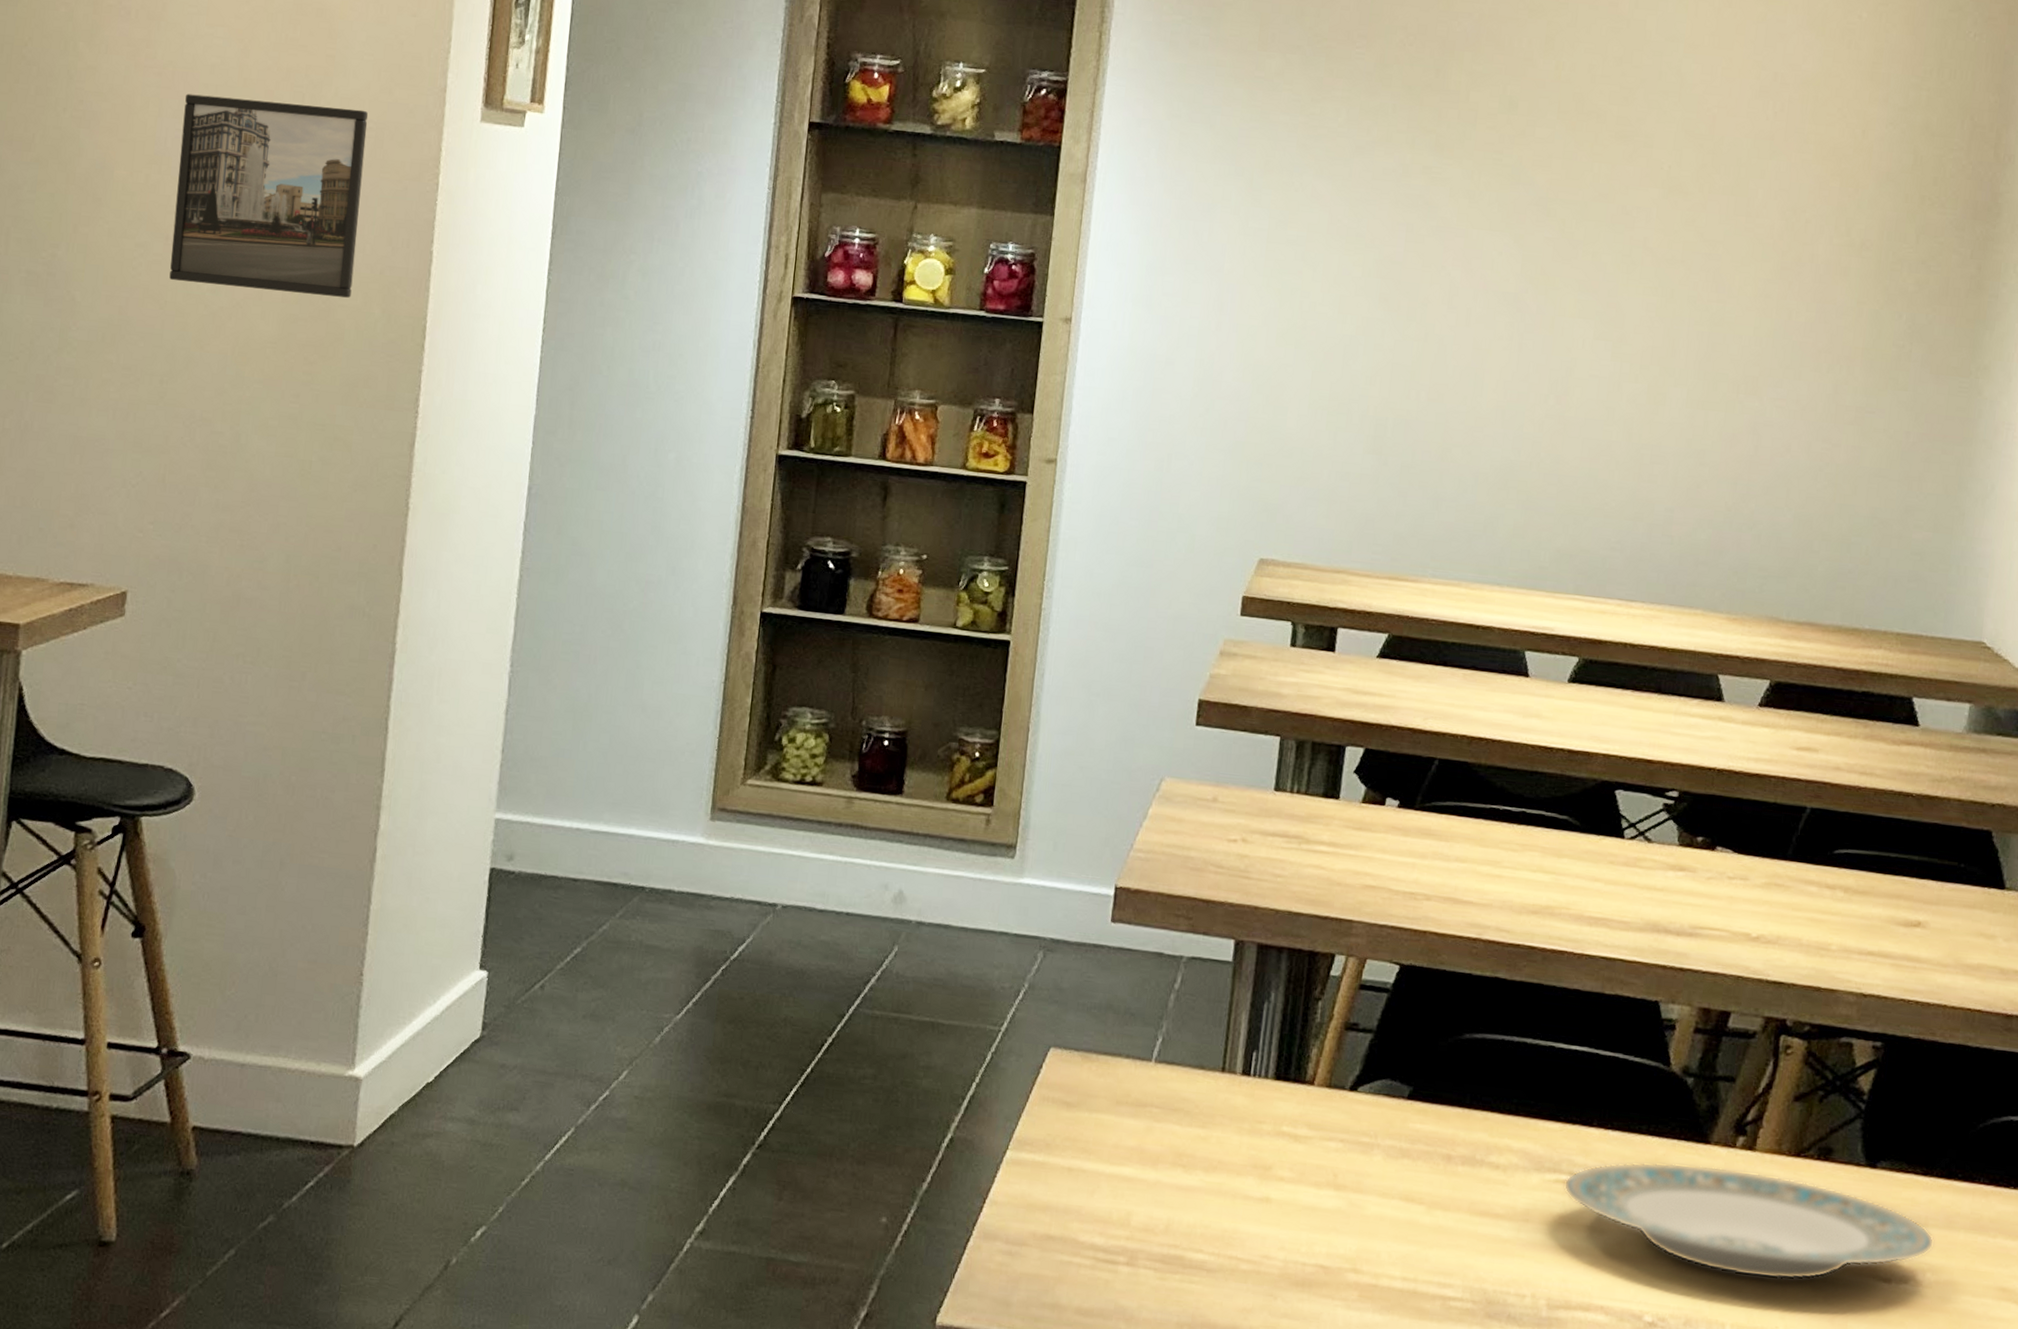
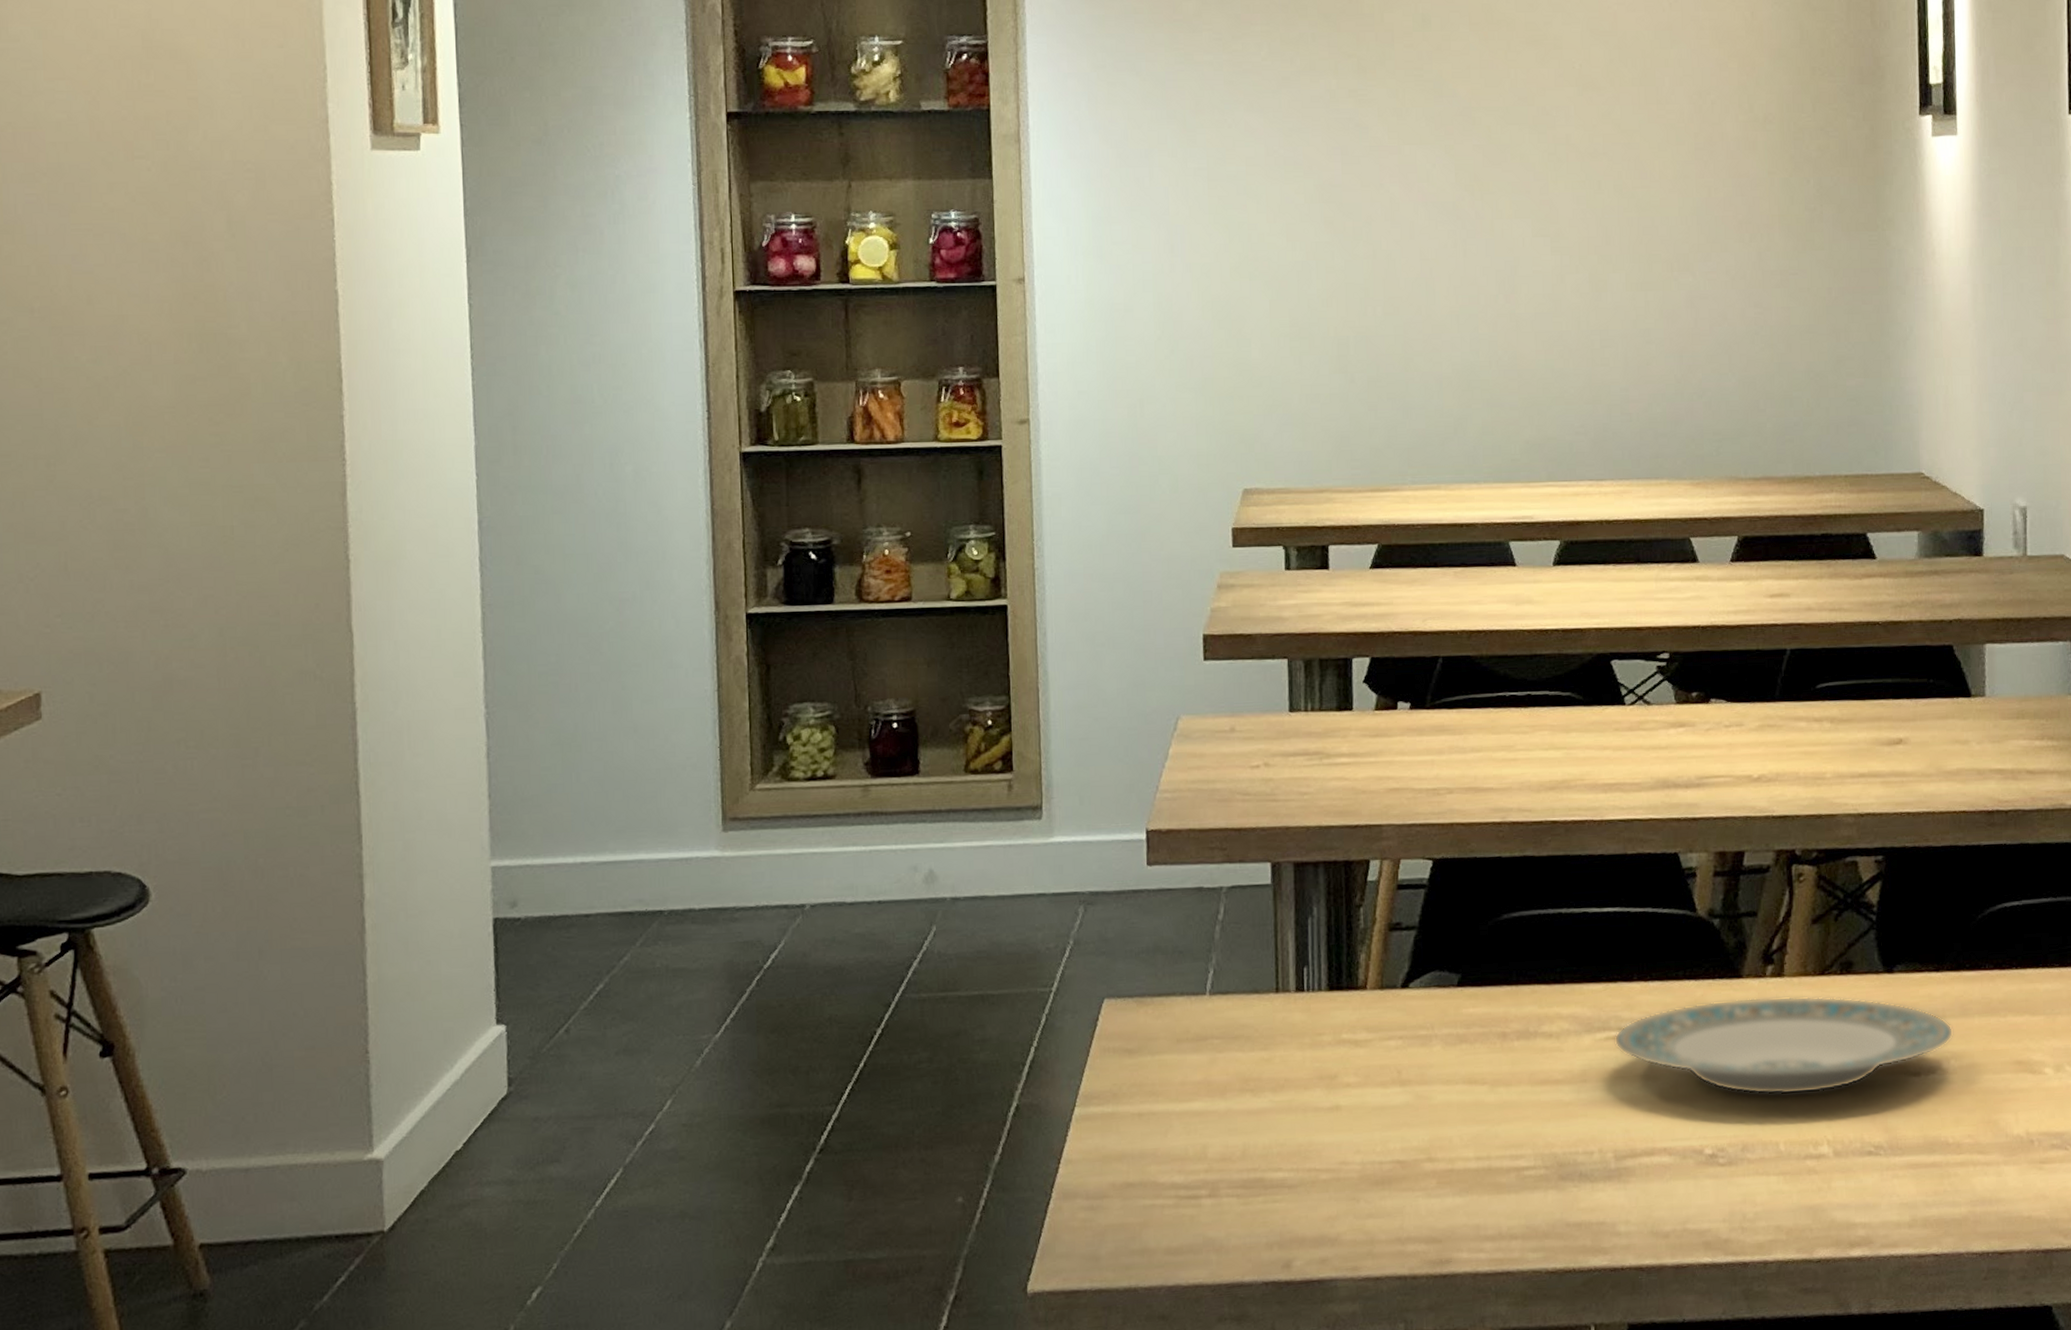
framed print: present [169,94,368,298] -> none [32,151,252,355]

